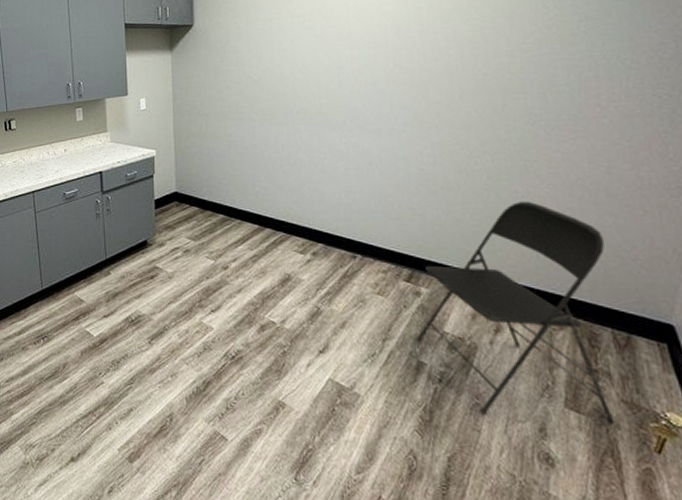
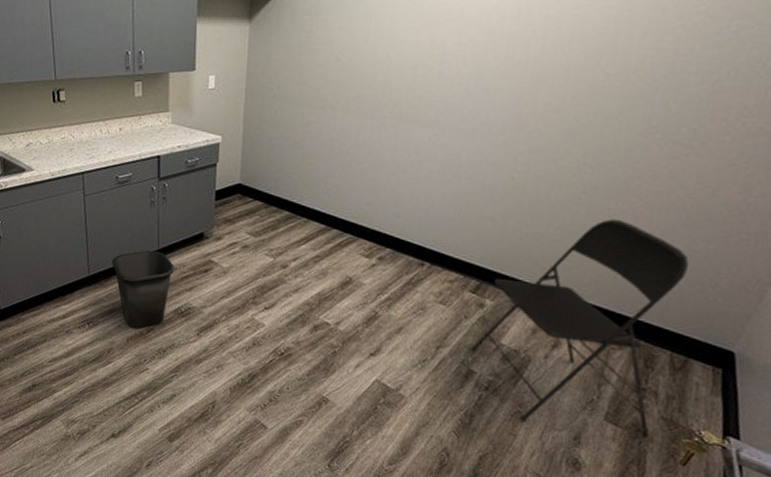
waste bin: none [63,260,123,340] -> present [112,250,176,329]

